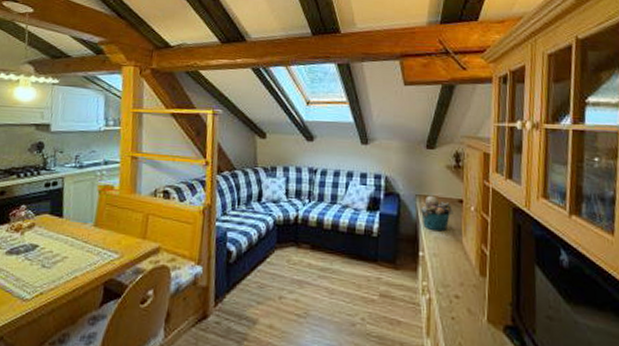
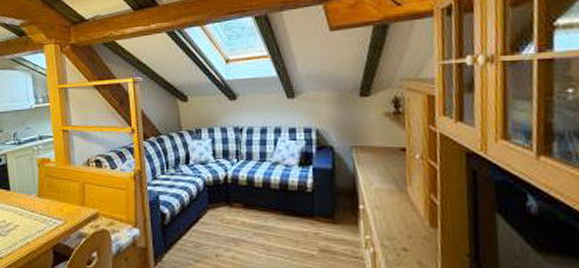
bucket: present [421,195,455,232] -> none [358,146,397,183]

